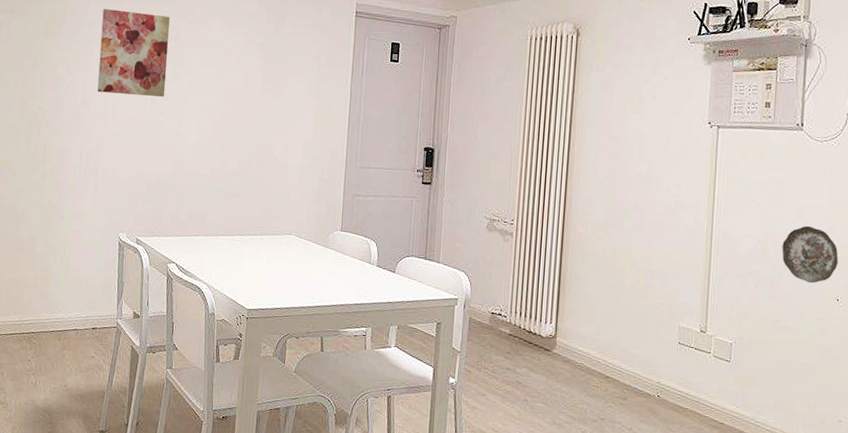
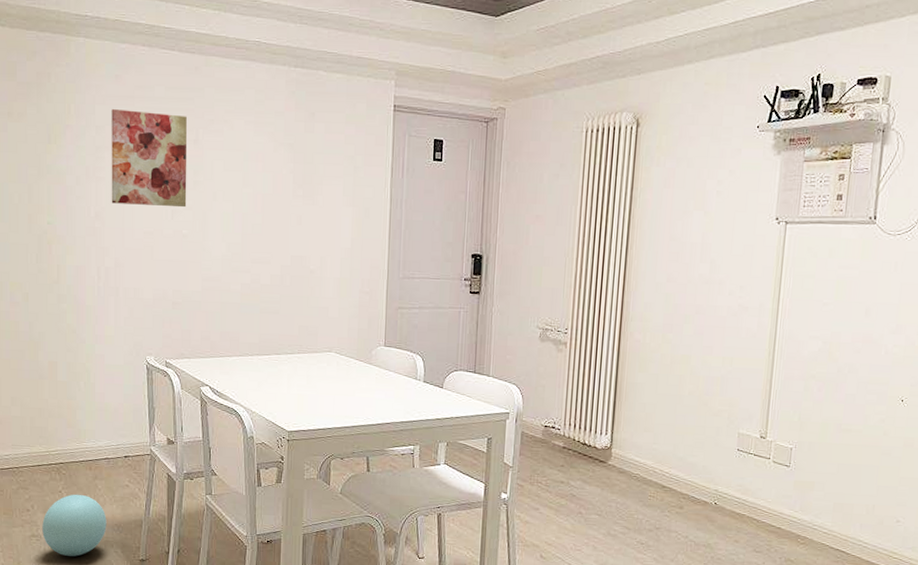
ball: none [9,363,71,425] -> present [42,494,107,557]
decorative plate: present [782,225,839,284] -> none [847,324,906,385]

